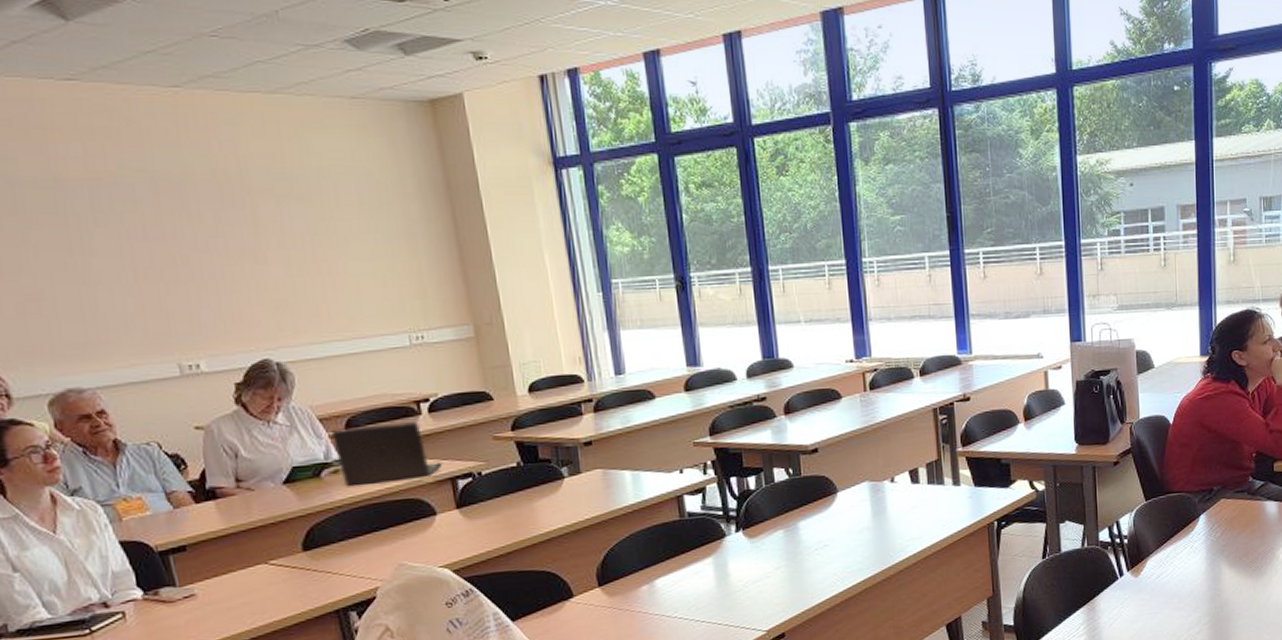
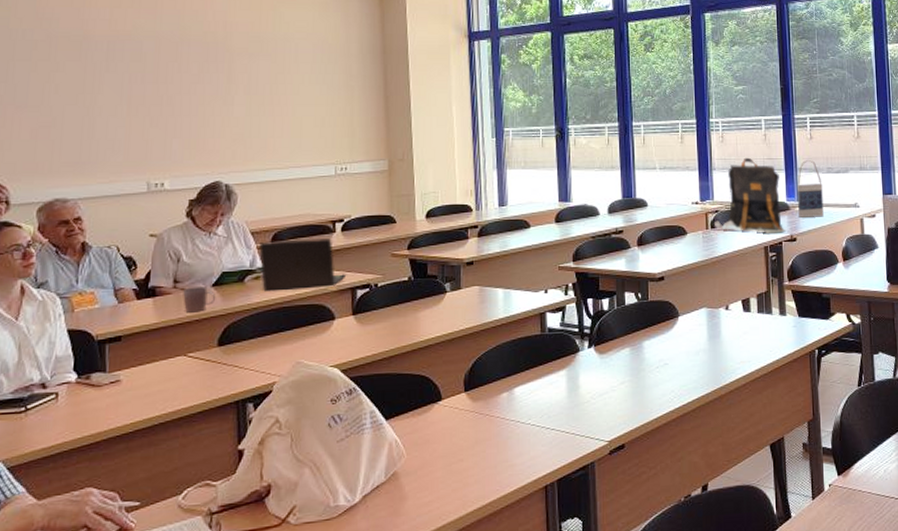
mug: none [249,484,291,516] -> present [183,286,216,313]
backpack: none [874,303,960,393] -> present [715,157,788,233]
bag: none [970,304,1001,373] -> present [797,160,824,218]

